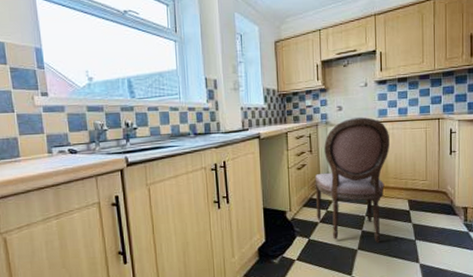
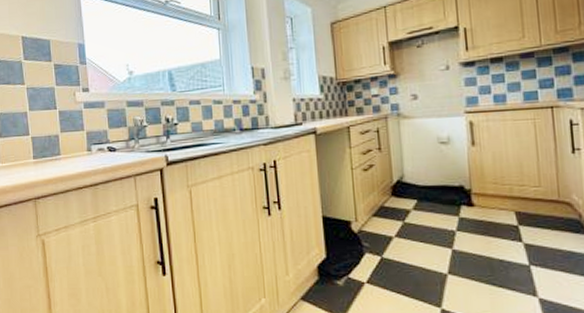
dining chair: present [314,116,390,243] -> none [386,106,485,266]

